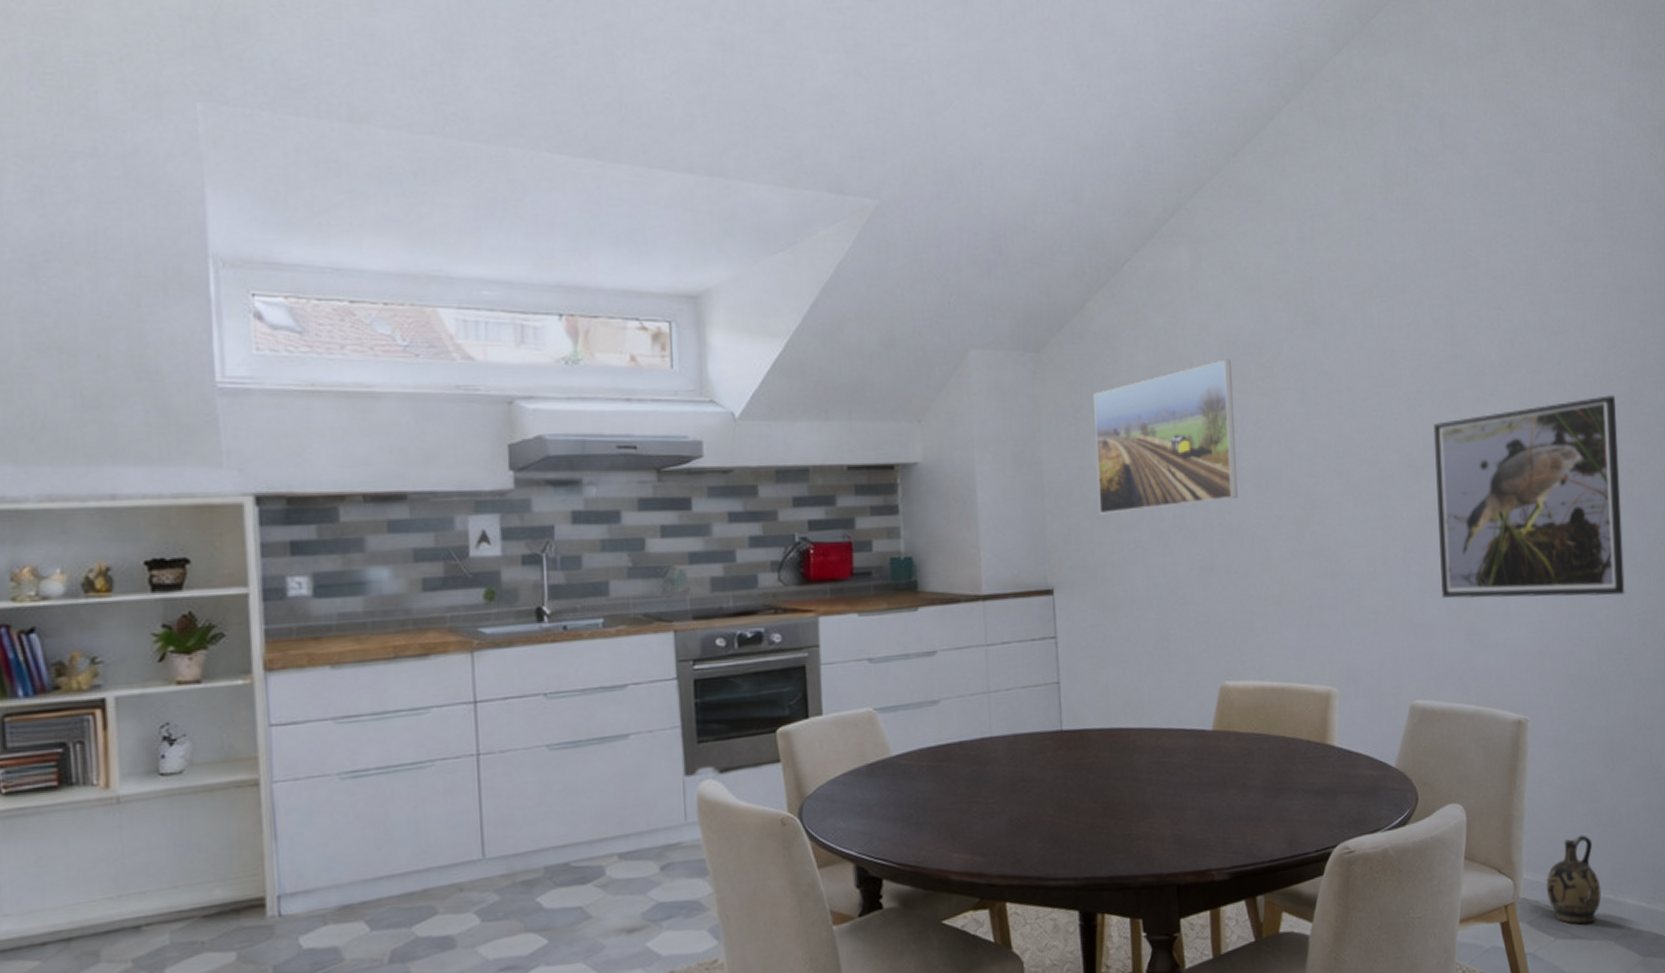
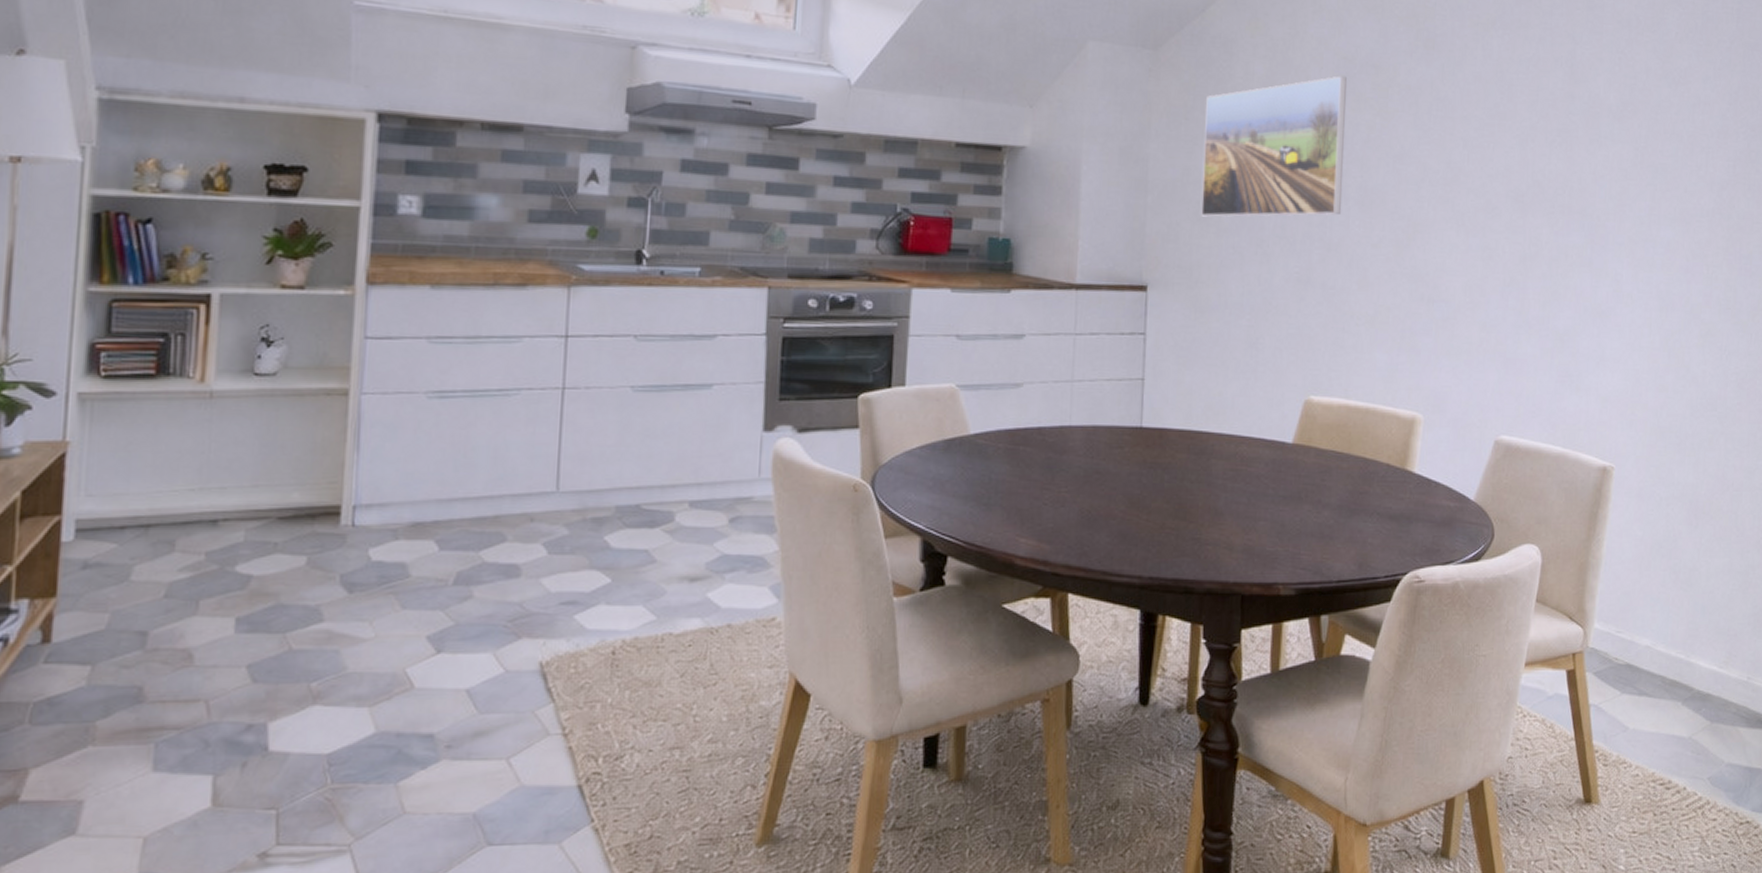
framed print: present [1434,395,1625,599] -> none [1537,150,1732,352]
ceramic jug: present [1546,835,1601,924] -> none [1617,590,1673,681]

